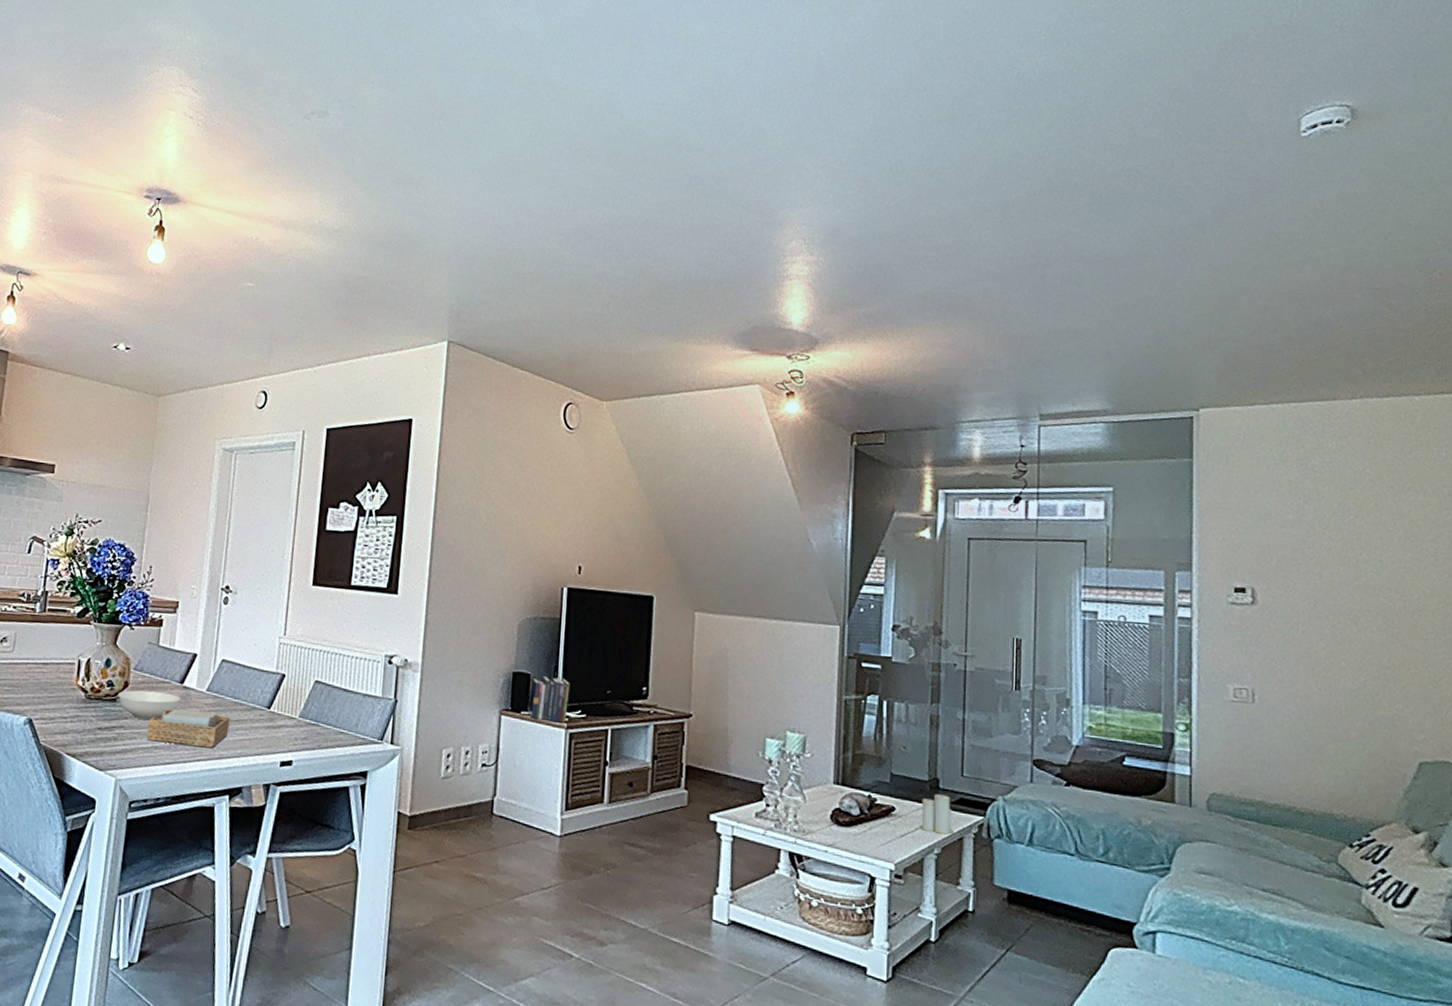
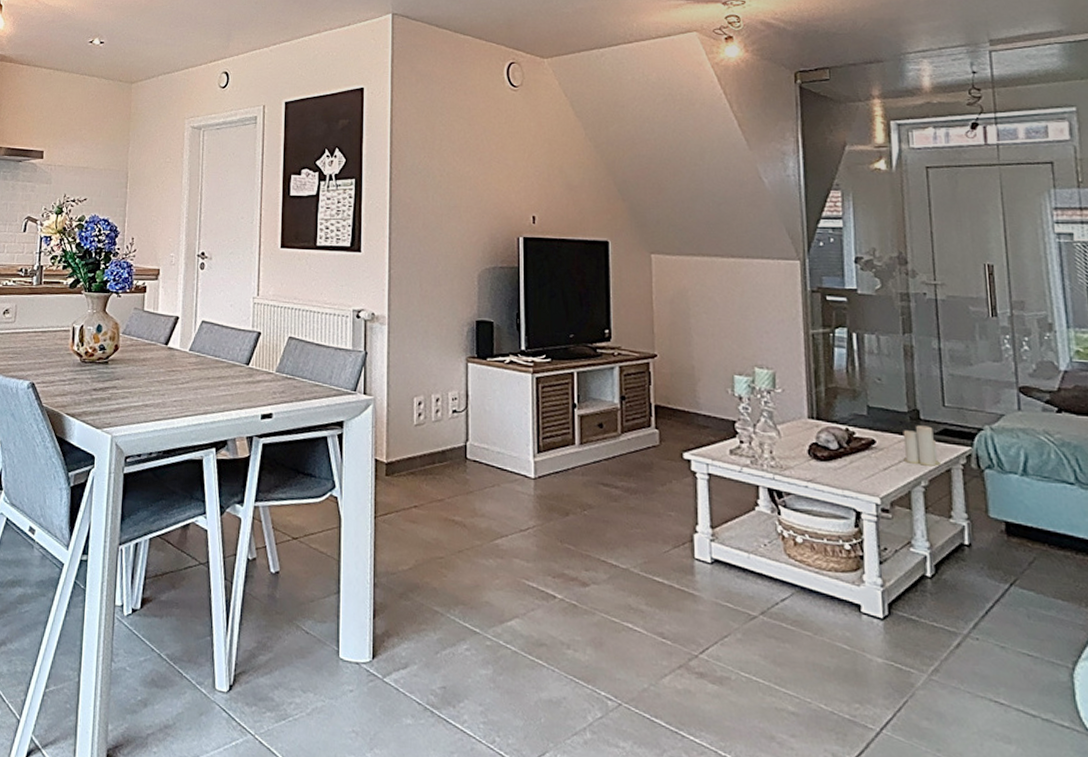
bowl: present [118,690,180,720] -> none [110,352,166,380]
napkin holder: present [146,709,230,749] -> none [137,369,213,404]
books: present [527,676,571,723] -> none [493,323,533,368]

